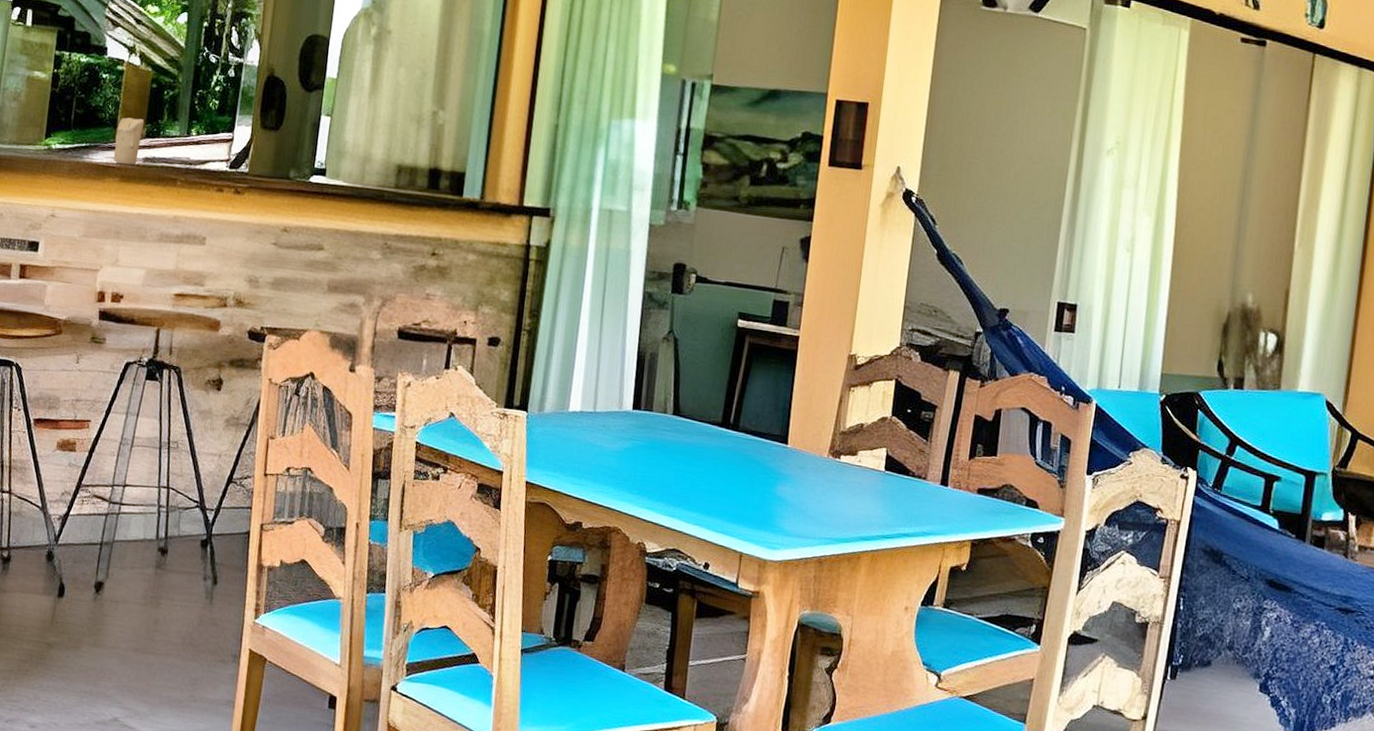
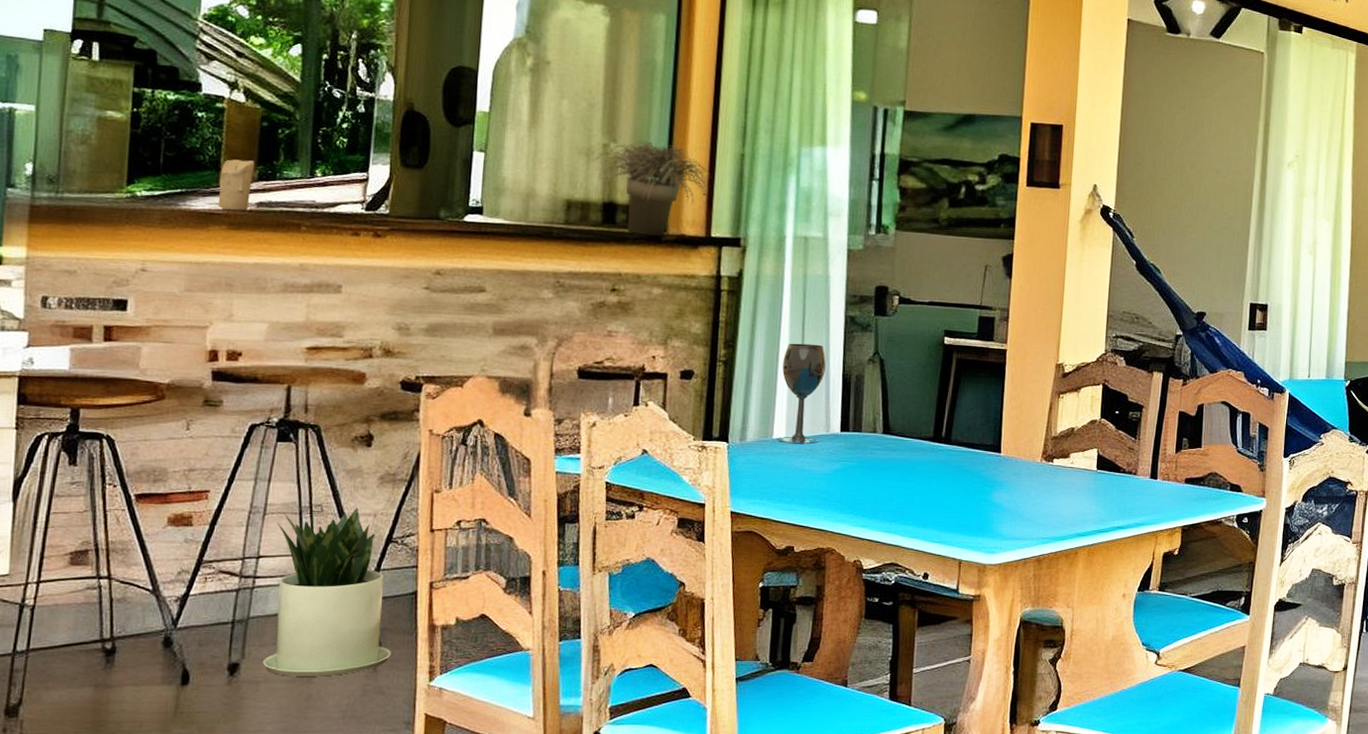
planter: none [122,447,225,604] -> present [263,507,391,677]
potted plant: none [425,108,527,204] -> present [595,139,712,237]
wine glass: none [573,316,623,420] -> present [778,343,826,445]

